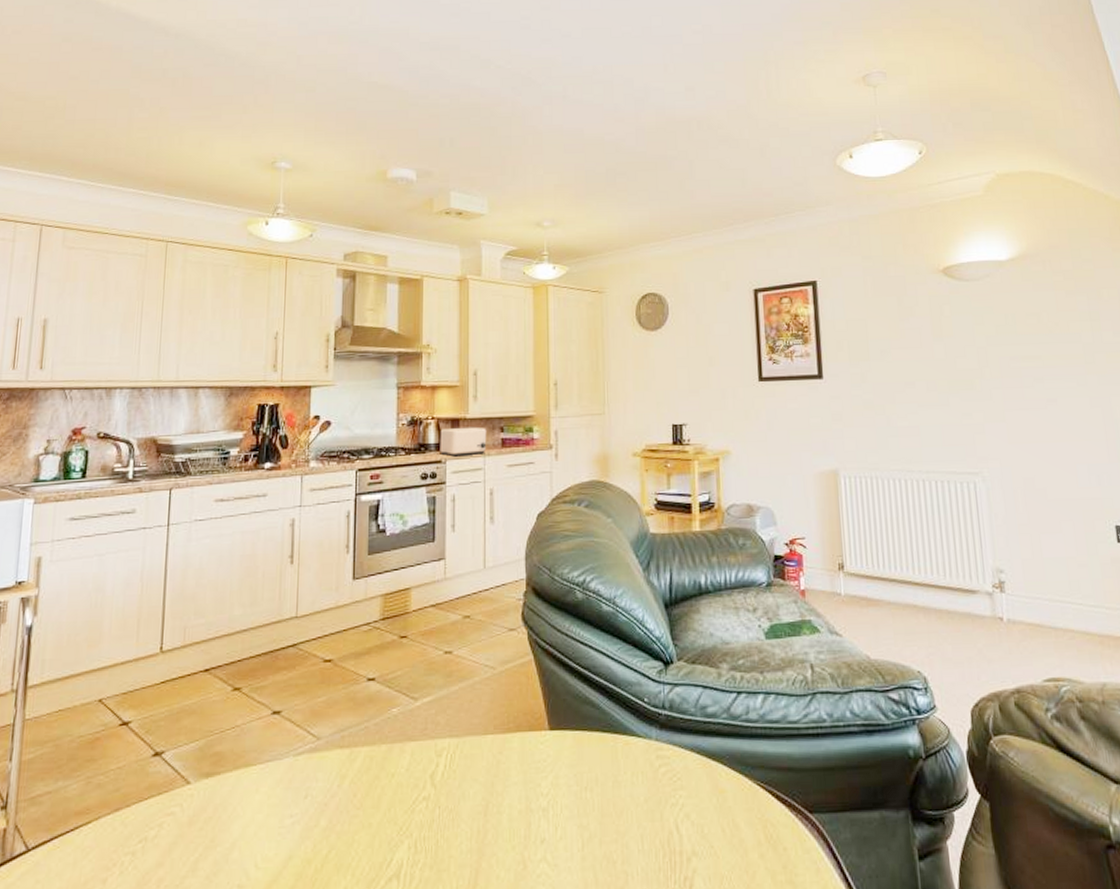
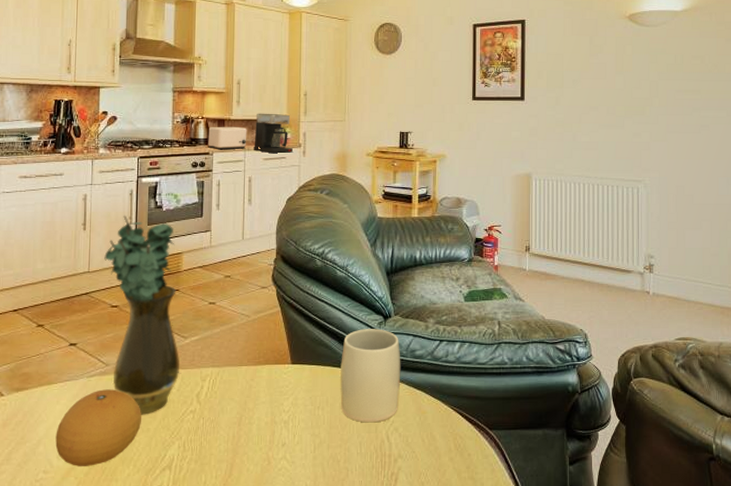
fruit: none [253,771,363,878] -> present [55,389,142,466]
vase: none [315,543,410,805] -> present [104,215,180,415]
coffee maker: none [495,409,542,459] -> present [254,113,293,154]
mug: none [612,679,690,808] -> present [340,329,401,423]

